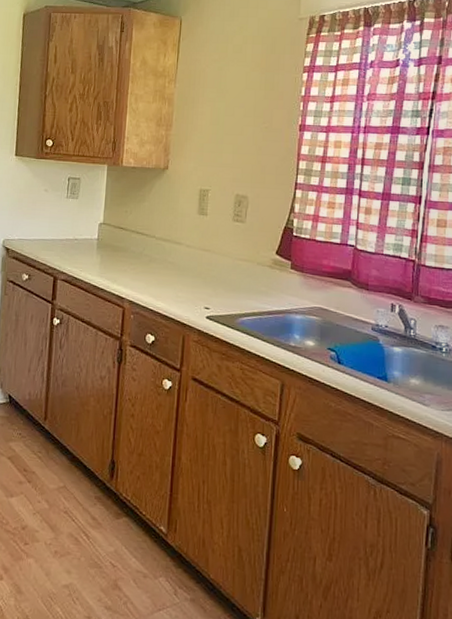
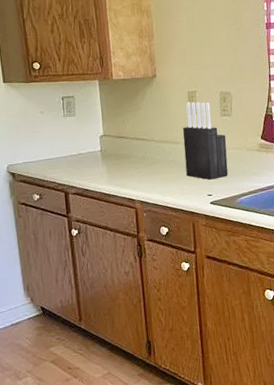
knife block: none [184,200,235,291] -> present [182,102,229,180]

